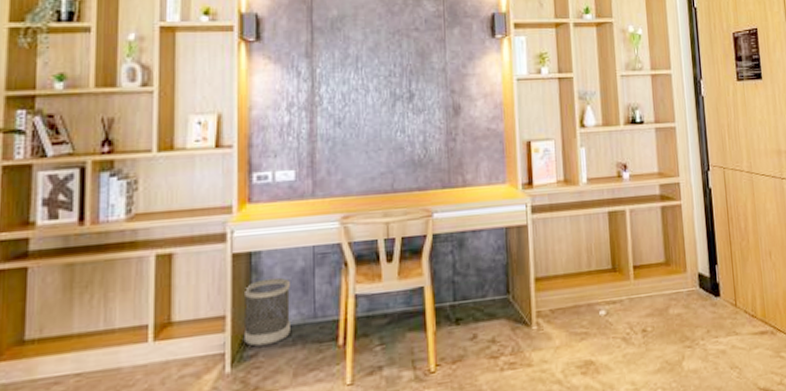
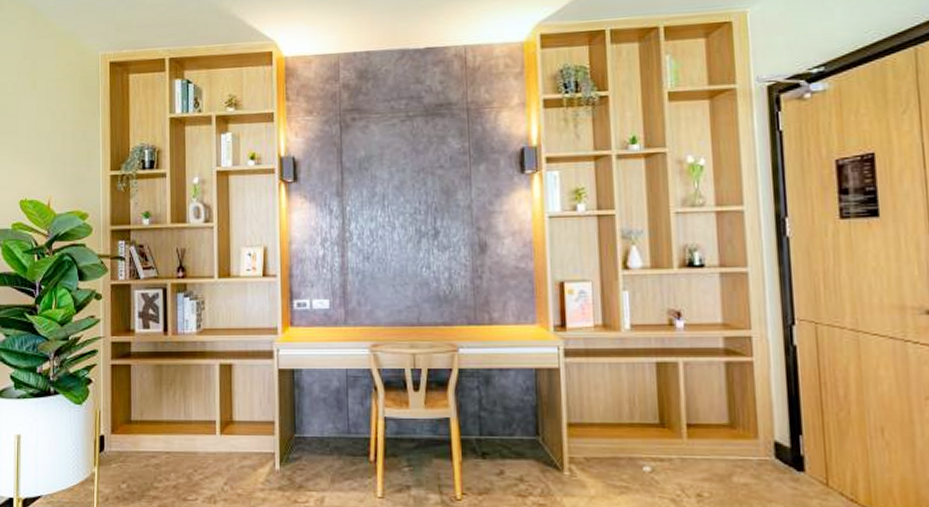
wastebasket: present [243,277,290,347] -> none [289,394,328,451]

